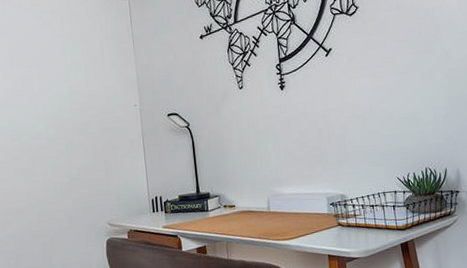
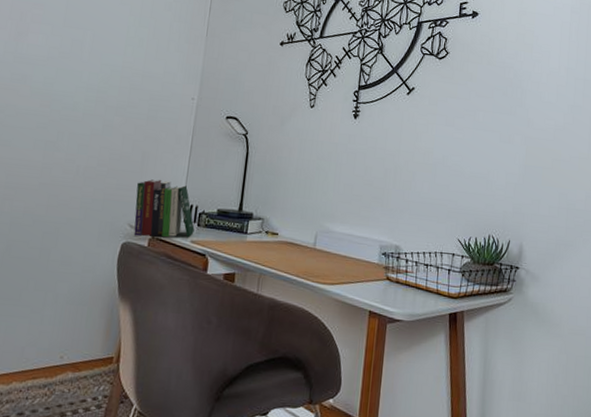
books: none [106,180,164,232] -> present [133,179,195,238]

